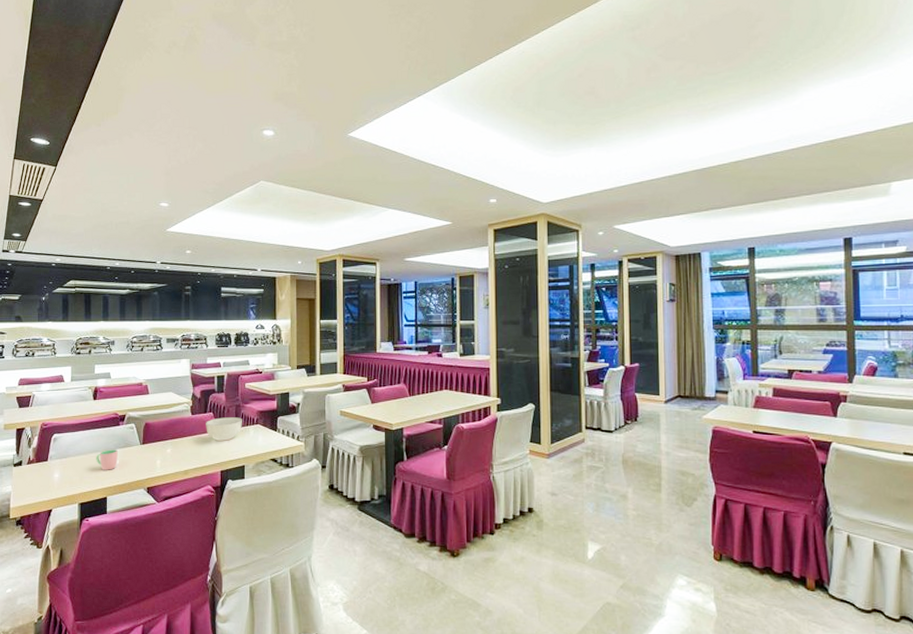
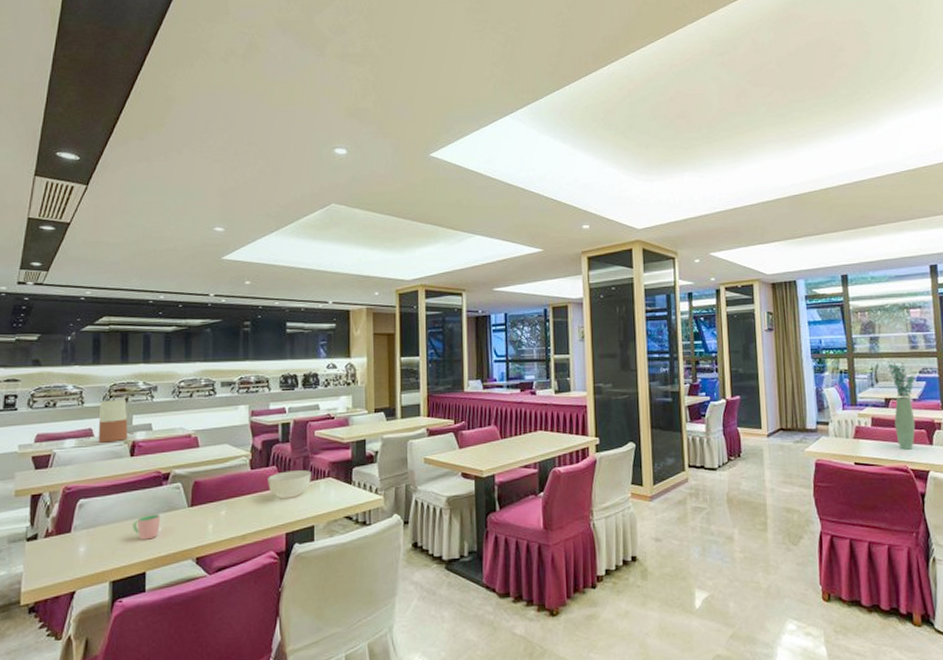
vase: none [68,351,91,387] -> present [98,399,128,443]
vase: none [793,333,822,421] -> present [887,360,916,450]

